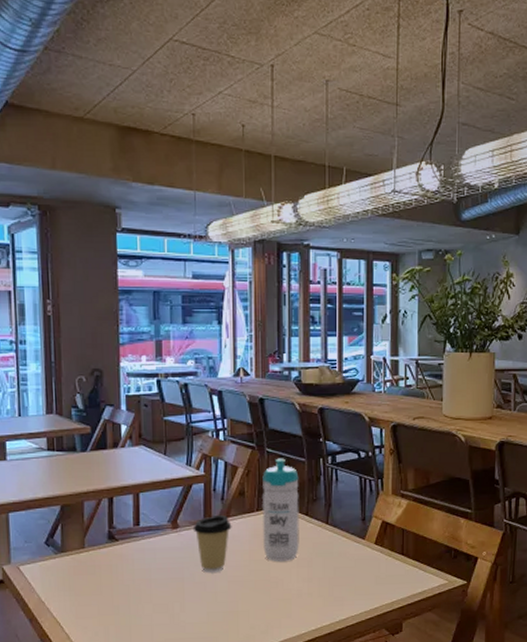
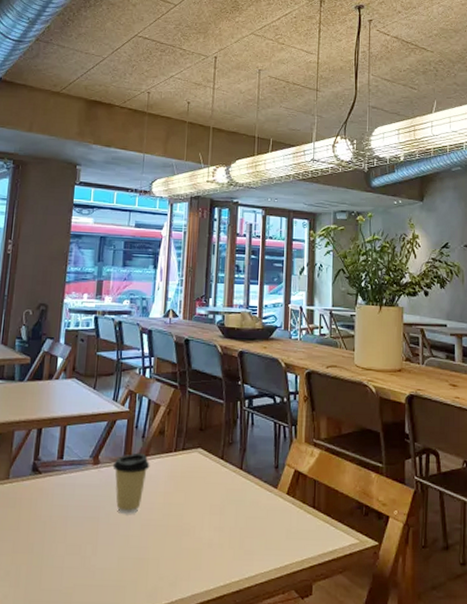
water bottle: present [262,458,299,561] -> none [178,398,217,507]

